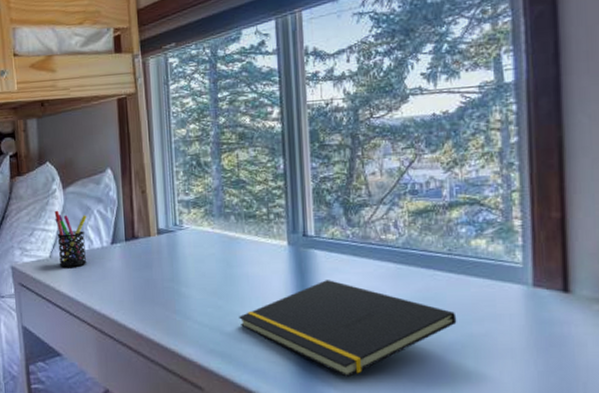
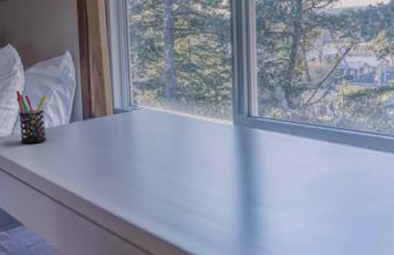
notepad: present [239,280,457,378] -> none [187,157,382,245]

